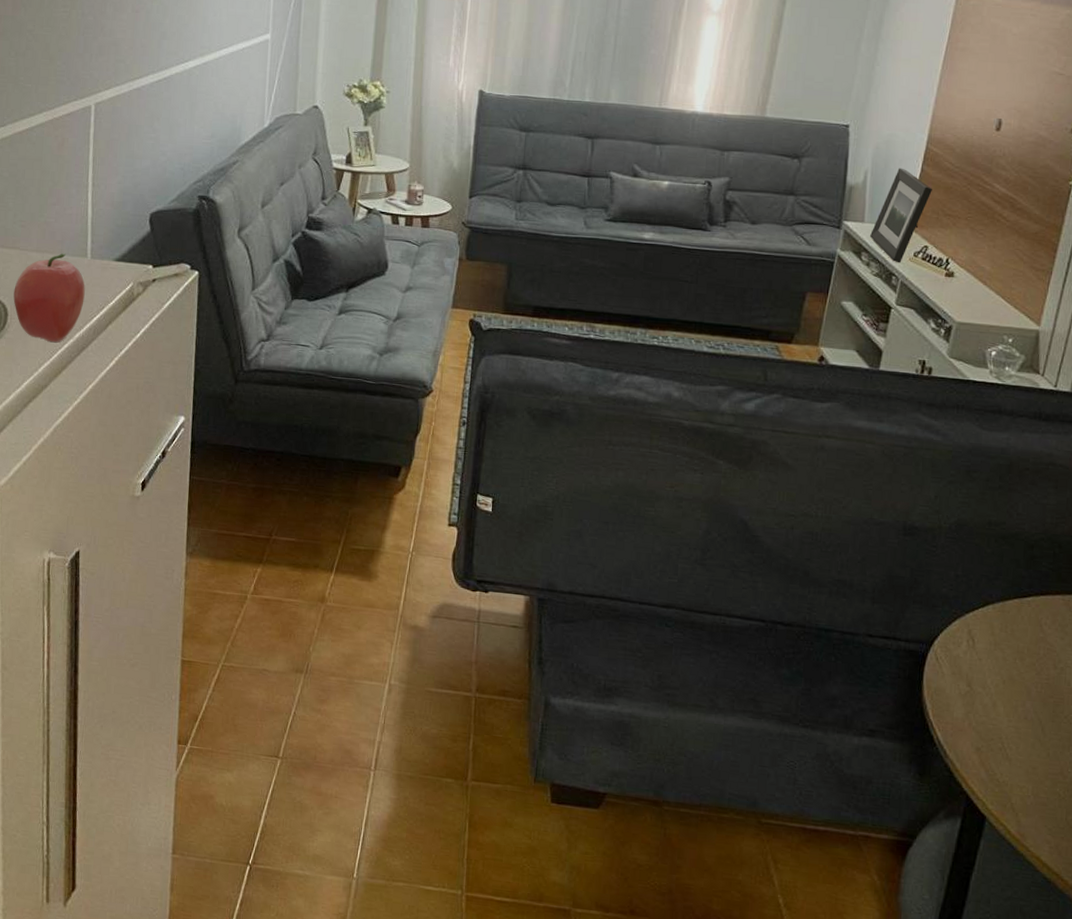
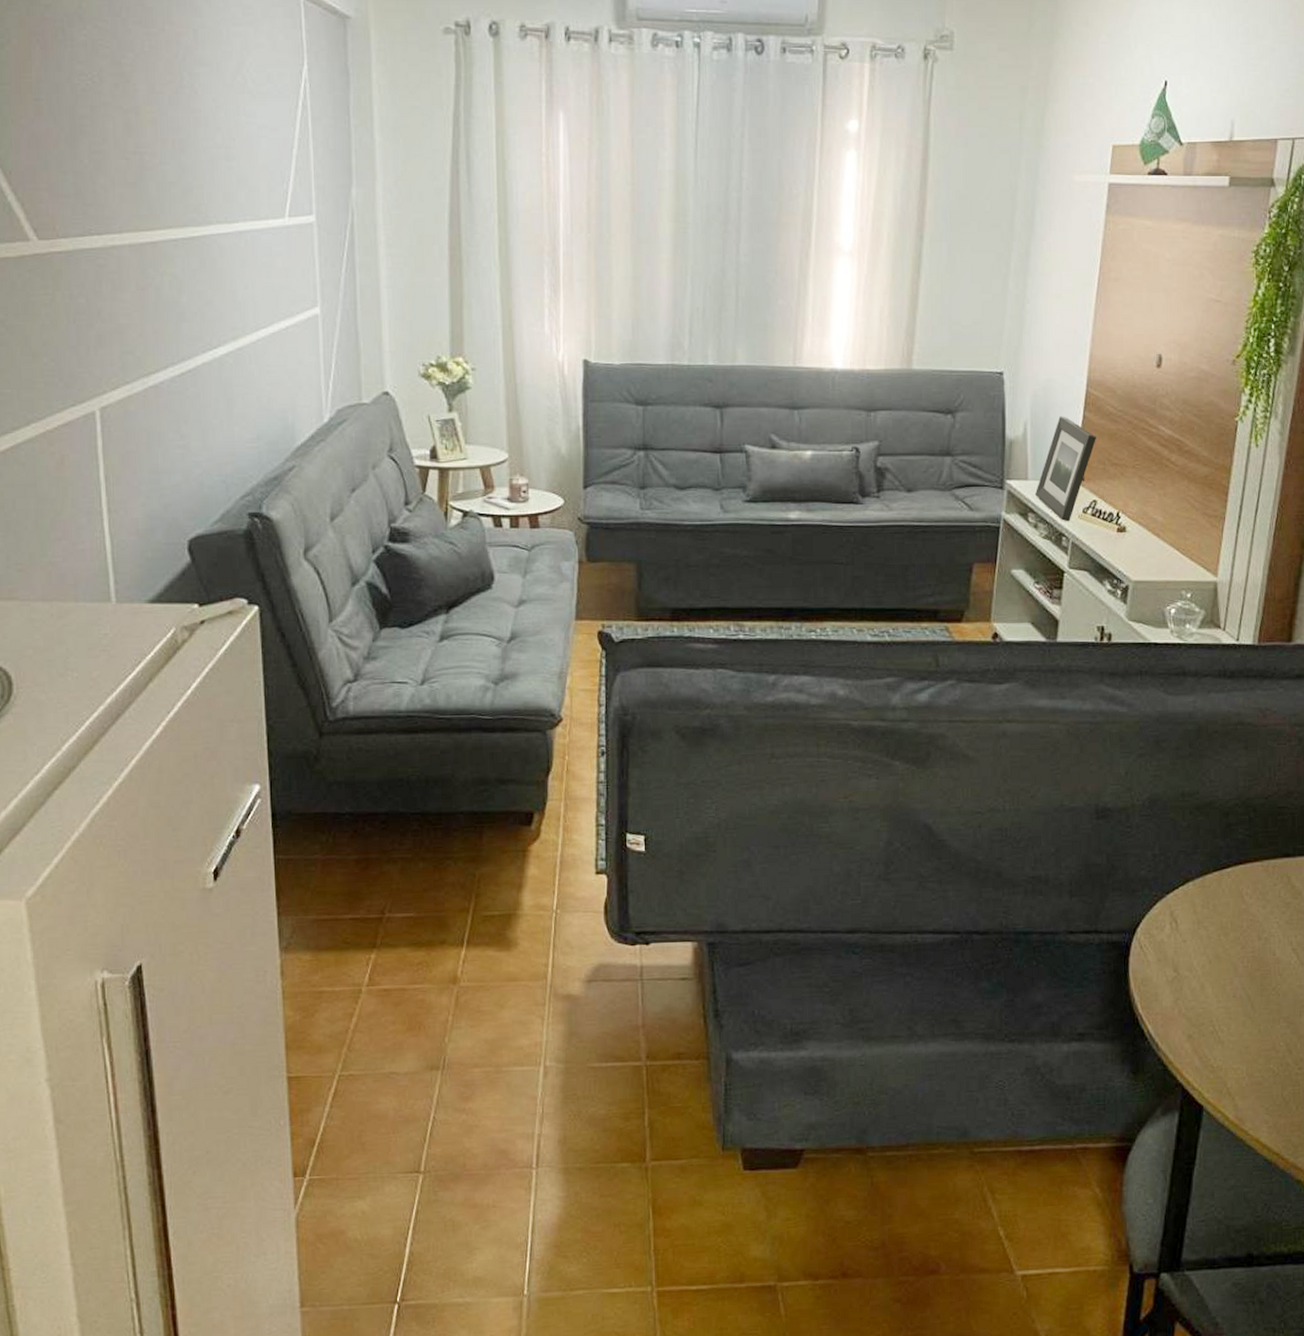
fruit: present [13,252,85,343] -> none [17,598,113,713]

